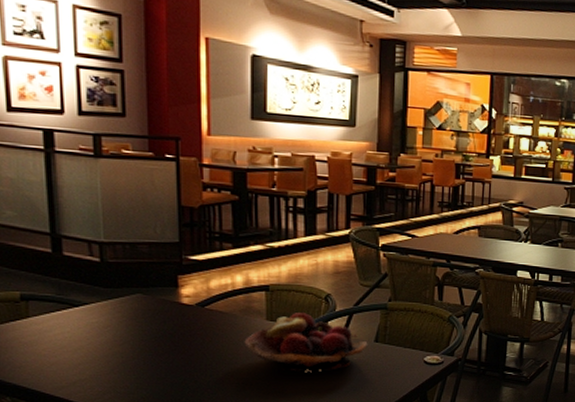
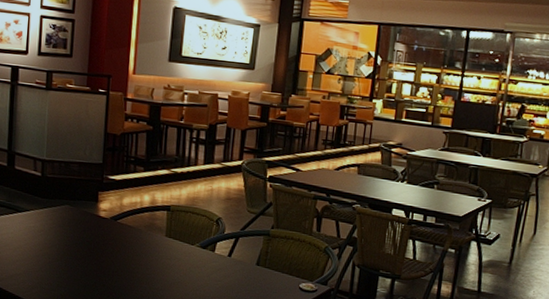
fruit basket: present [244,313,368,373] -> none [145,232,250,288]

